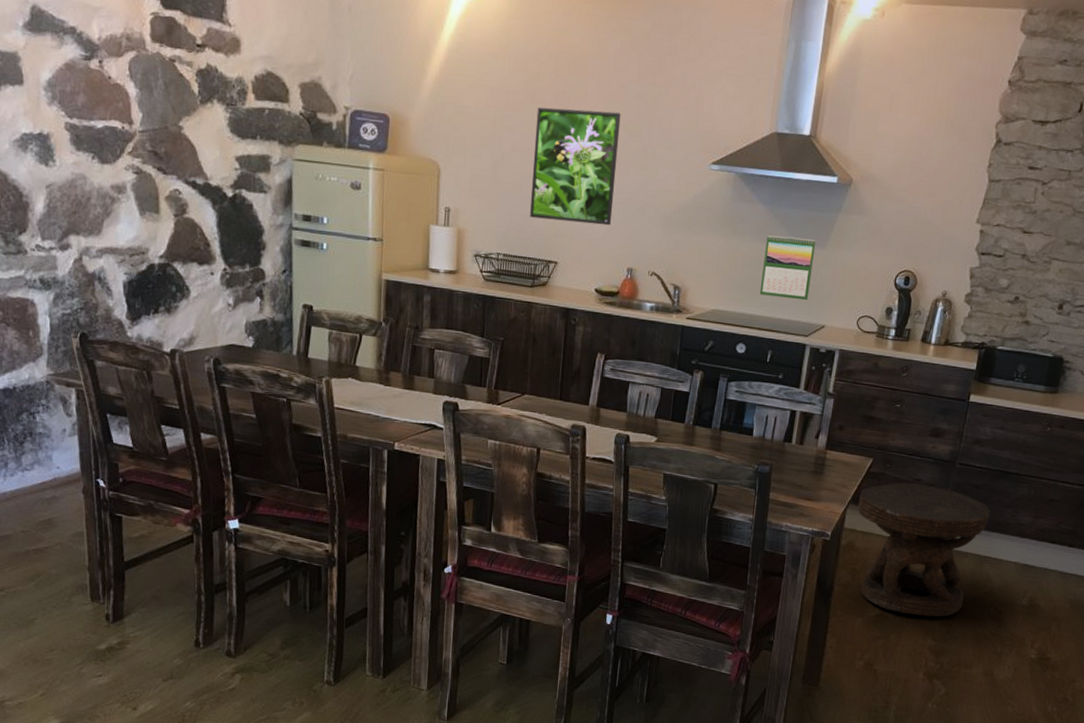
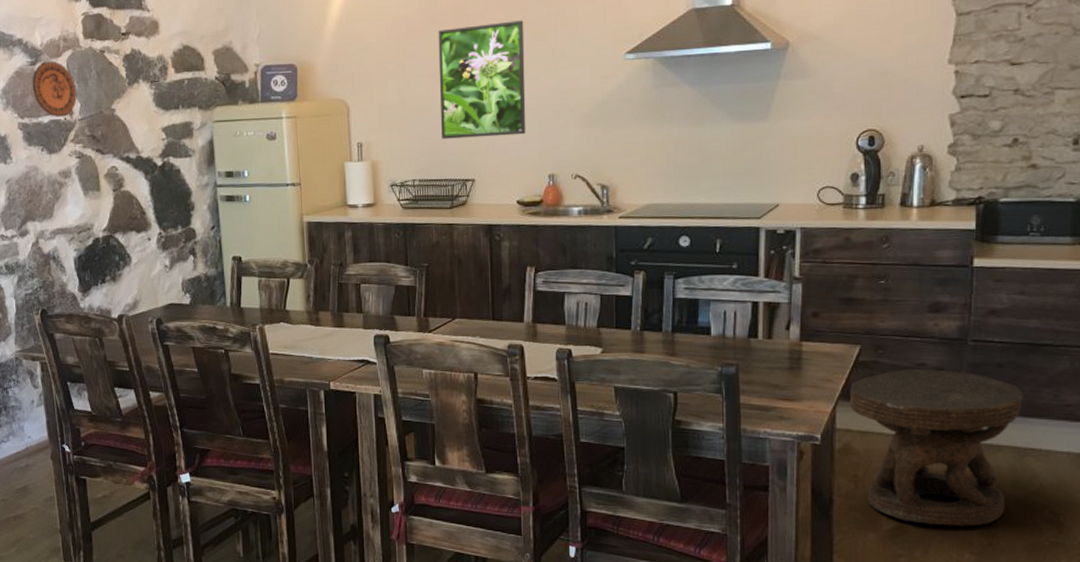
decorative plate: none [85,58,140,125] -> present [32,60,78,117]
calendar: present [759,235,816,301] -> none [697,113,756,181]

